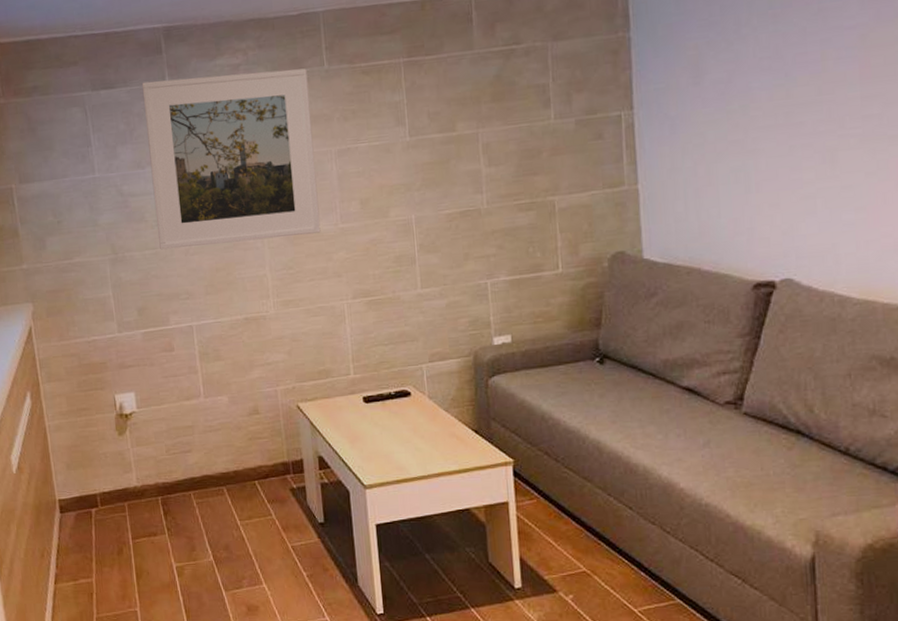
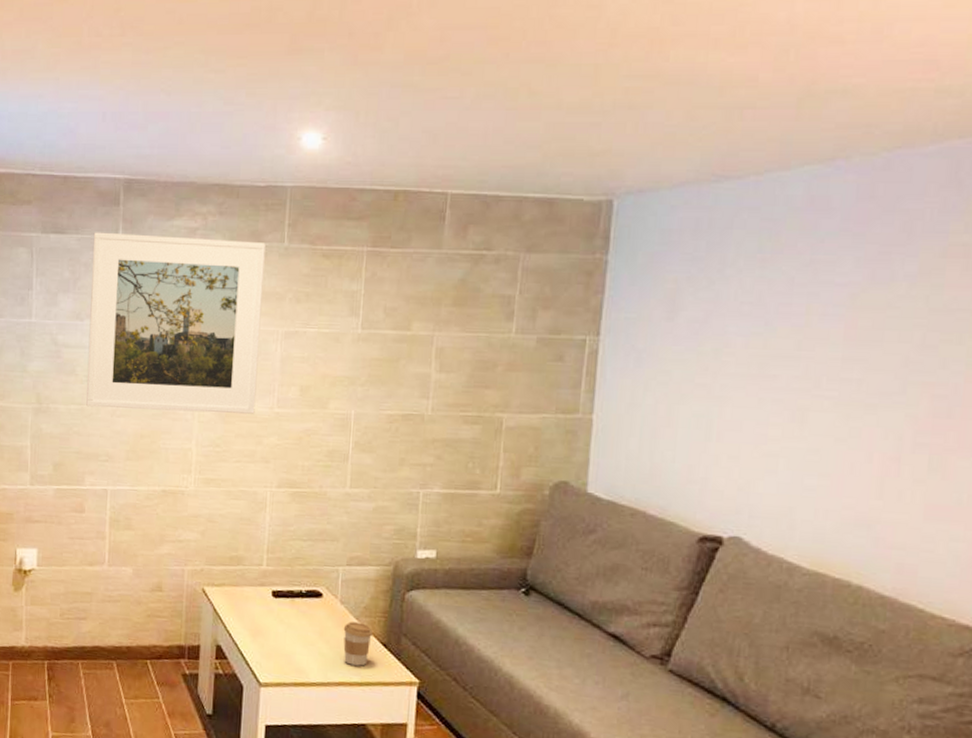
coffee cup: none [435,414,463,455] -> present [343,622,372,666]

